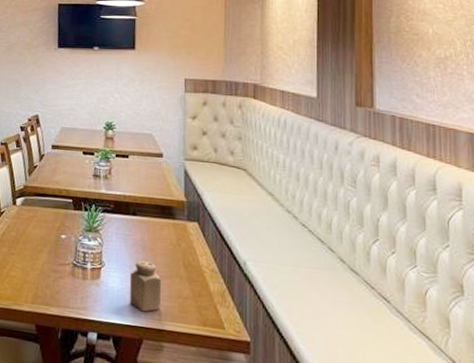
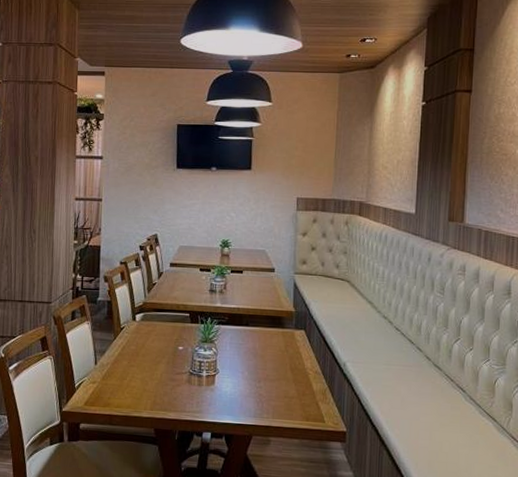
salt shaker: present [129,260,162,312] -> none [240,366,271,412]

